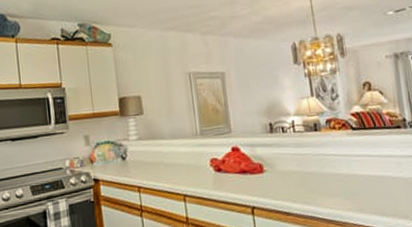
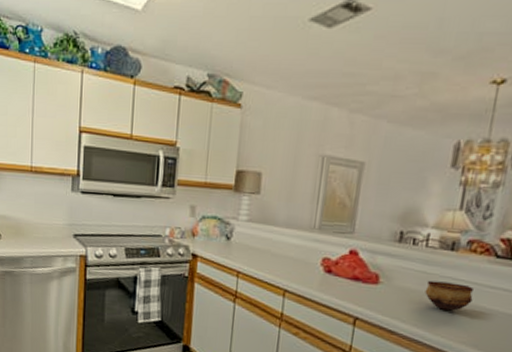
bowl: none [303,158,346,184] -> present [425,280,473,311]

